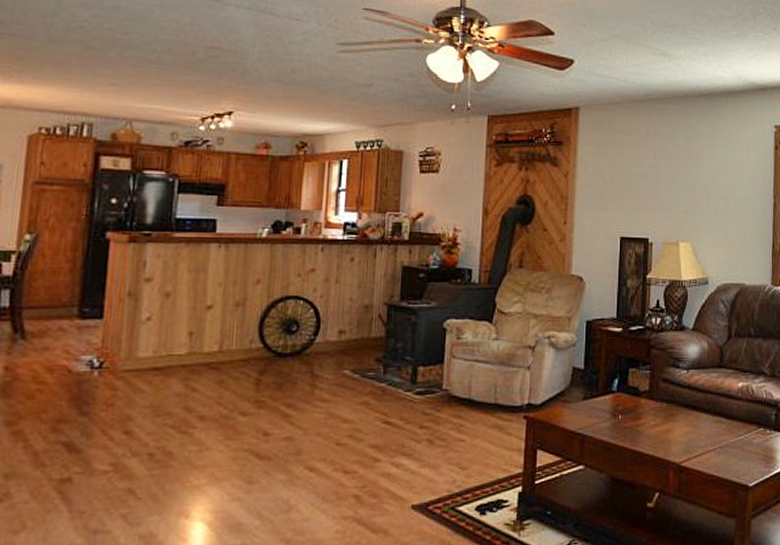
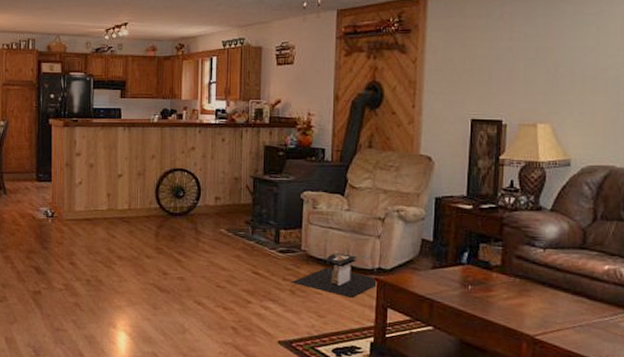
architectural model: none [429,384,526,442] -> present [290,248,377,298]

